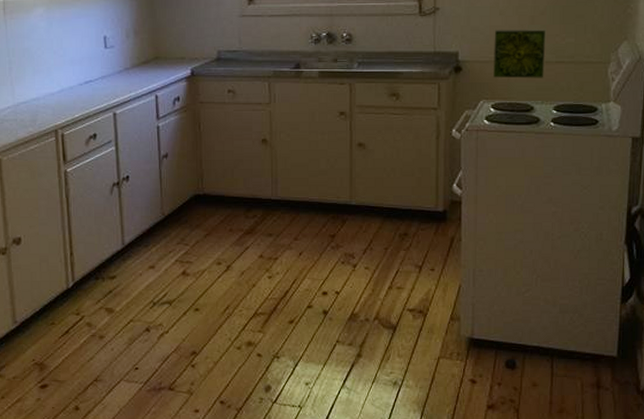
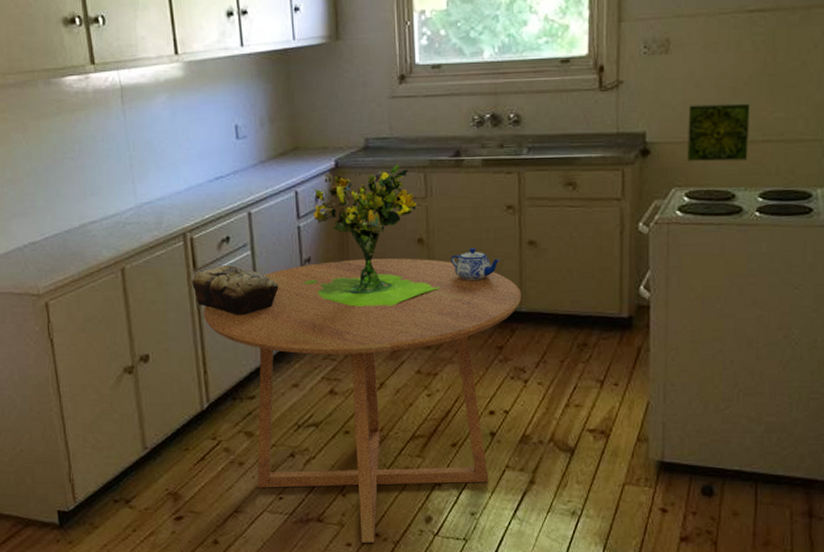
bread loaf: none [62,158,139,205] -> present [192,264,279,316]
dining table: none [71,156,352,409] -> present [203,258,522,543]
bouquet: none [160,74,282,198] -> present [302,164,441,307]
teapot: none [290,148,333,178] -> present [450,248,500,282]

